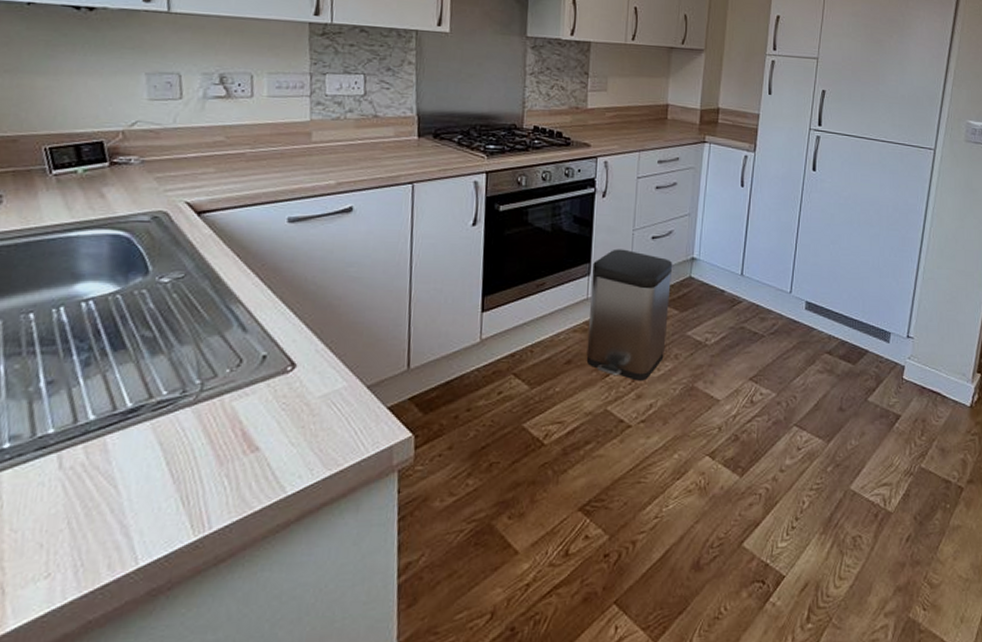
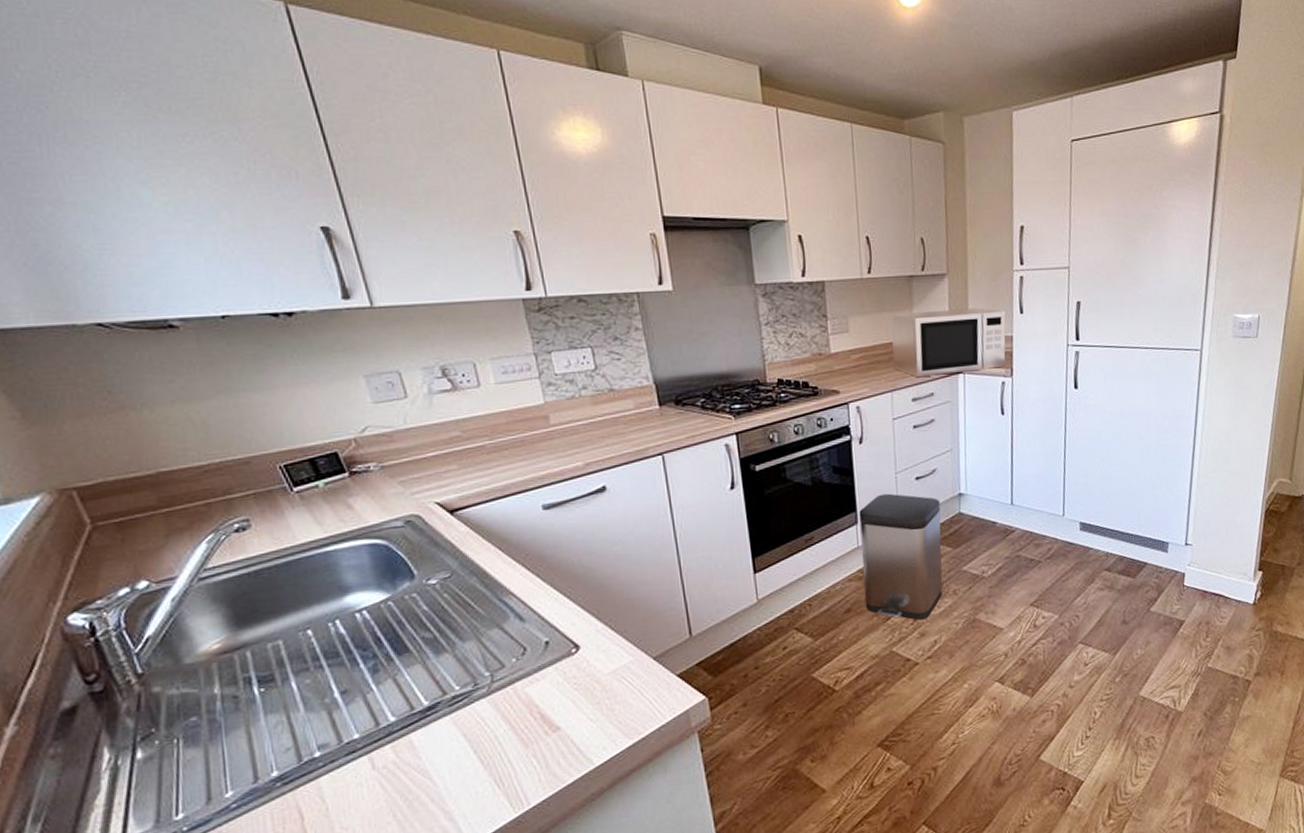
microwave: none [644,79,755,143] -> present [891,308,1006,378]

